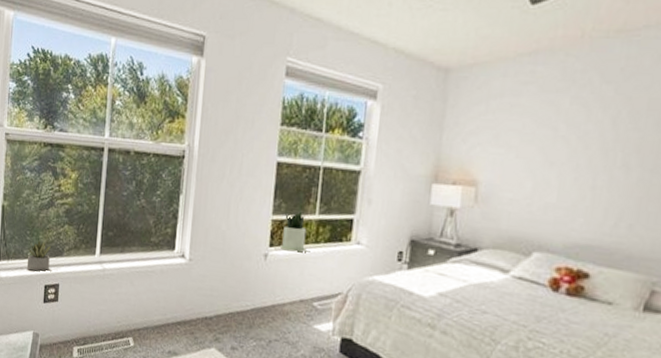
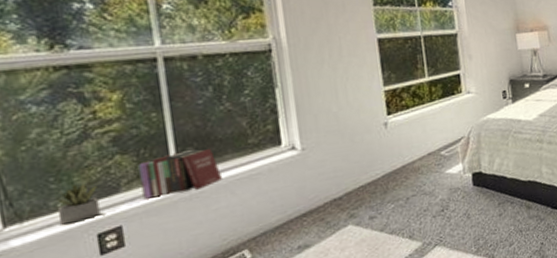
books: none [75,234,128,272] -> present [138,148,224,199]
planter: present [279,211,307,253] -> none [396,77,424,115]

